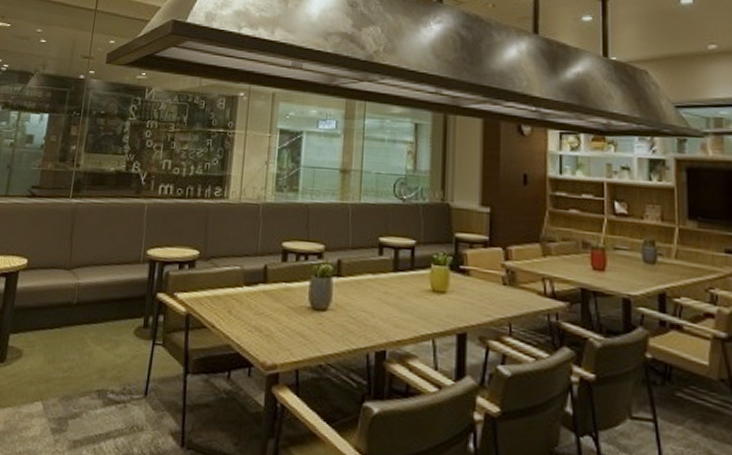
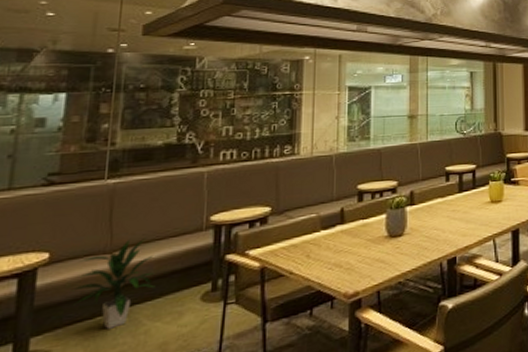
indoor plant: none [40,260,100,343] -> present [71,239,154,329]

